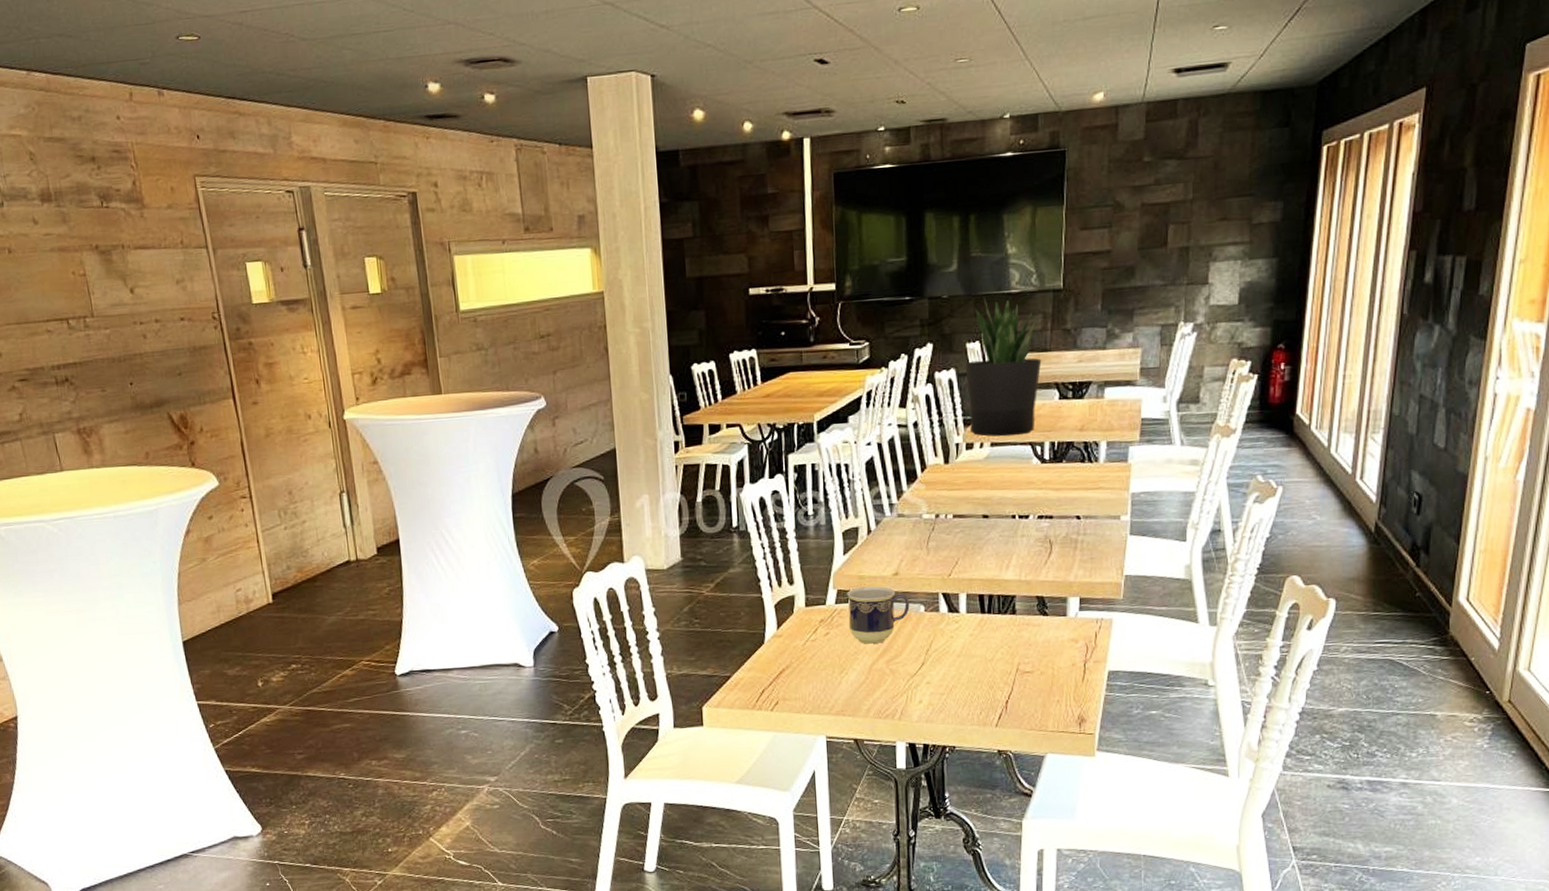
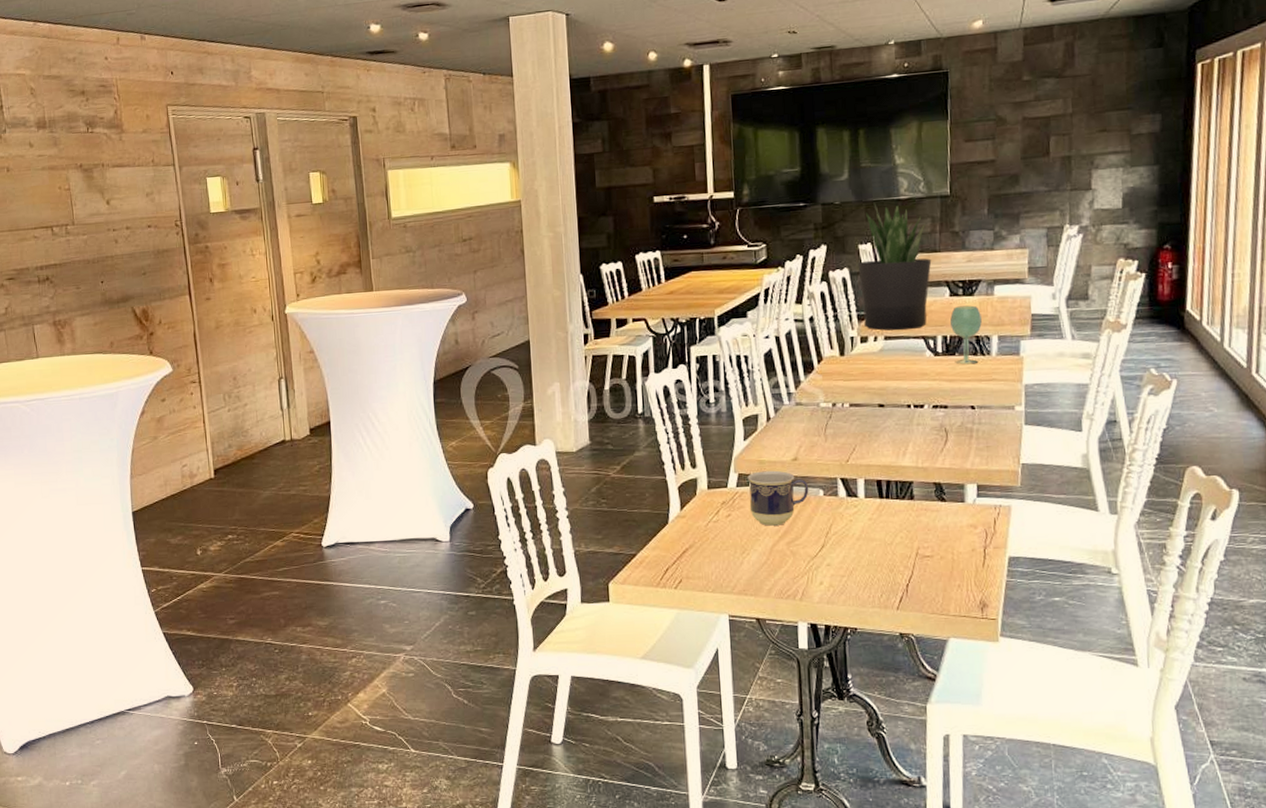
wine glass: none [1059,409,1091,473] -> present [950,305,982,365]

